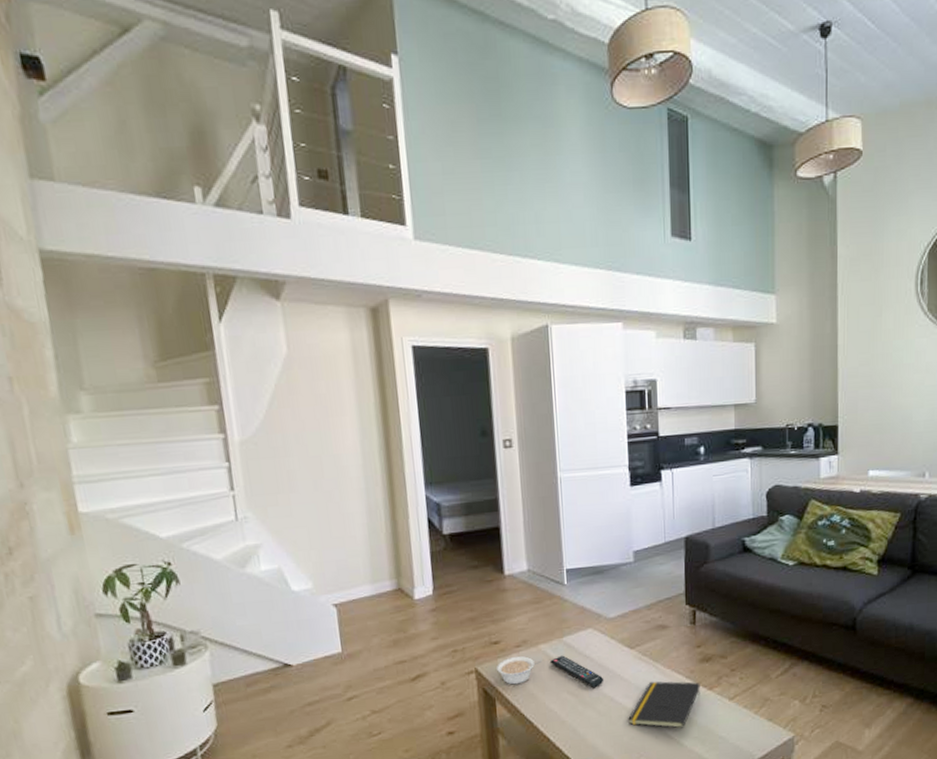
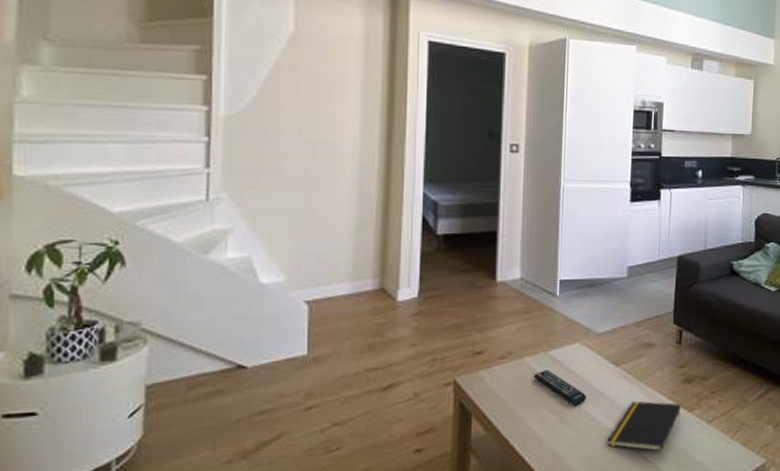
legume: present [497,656,541,685] -> none [477,369,524,399]

